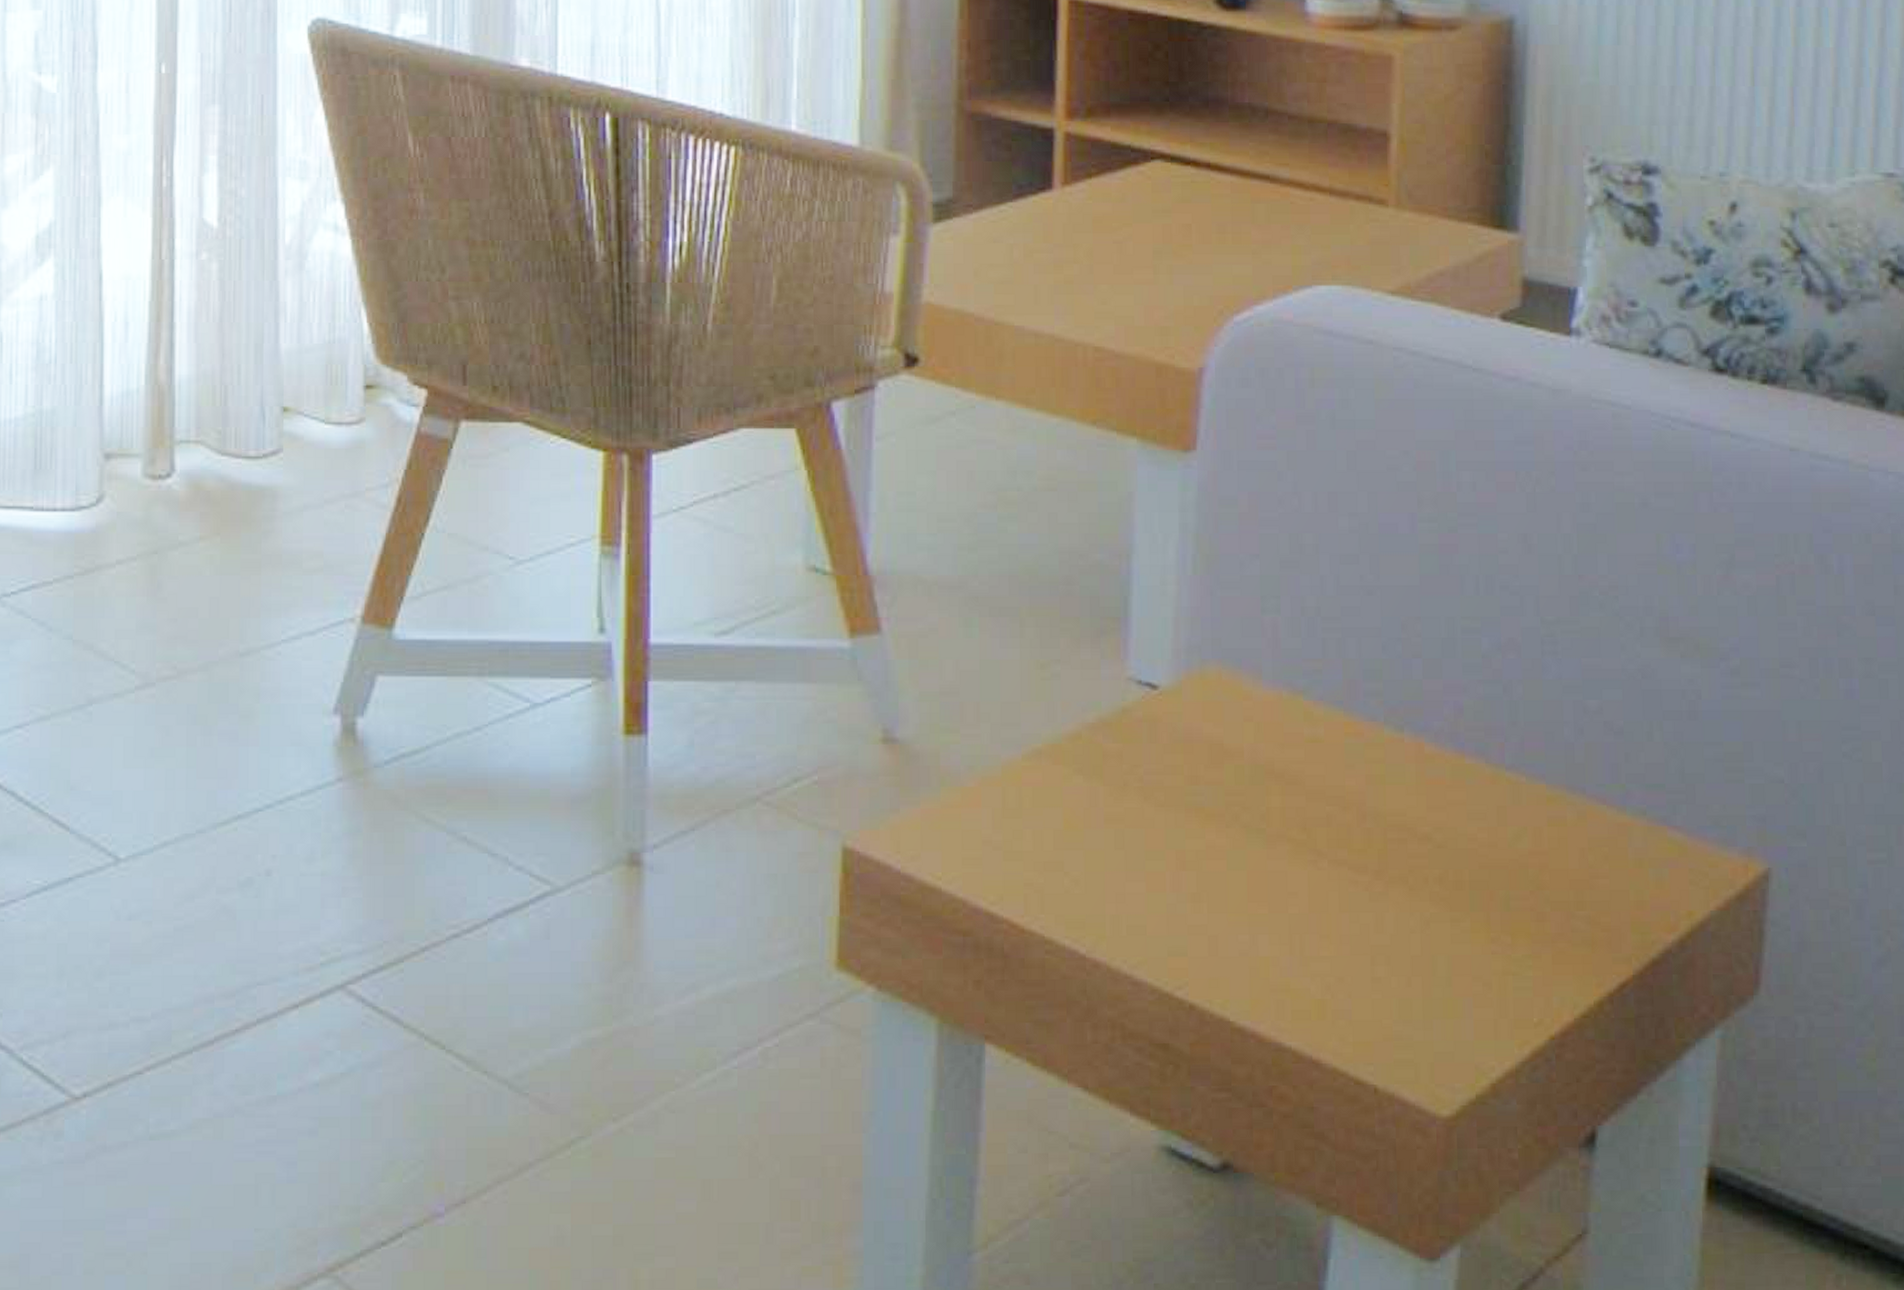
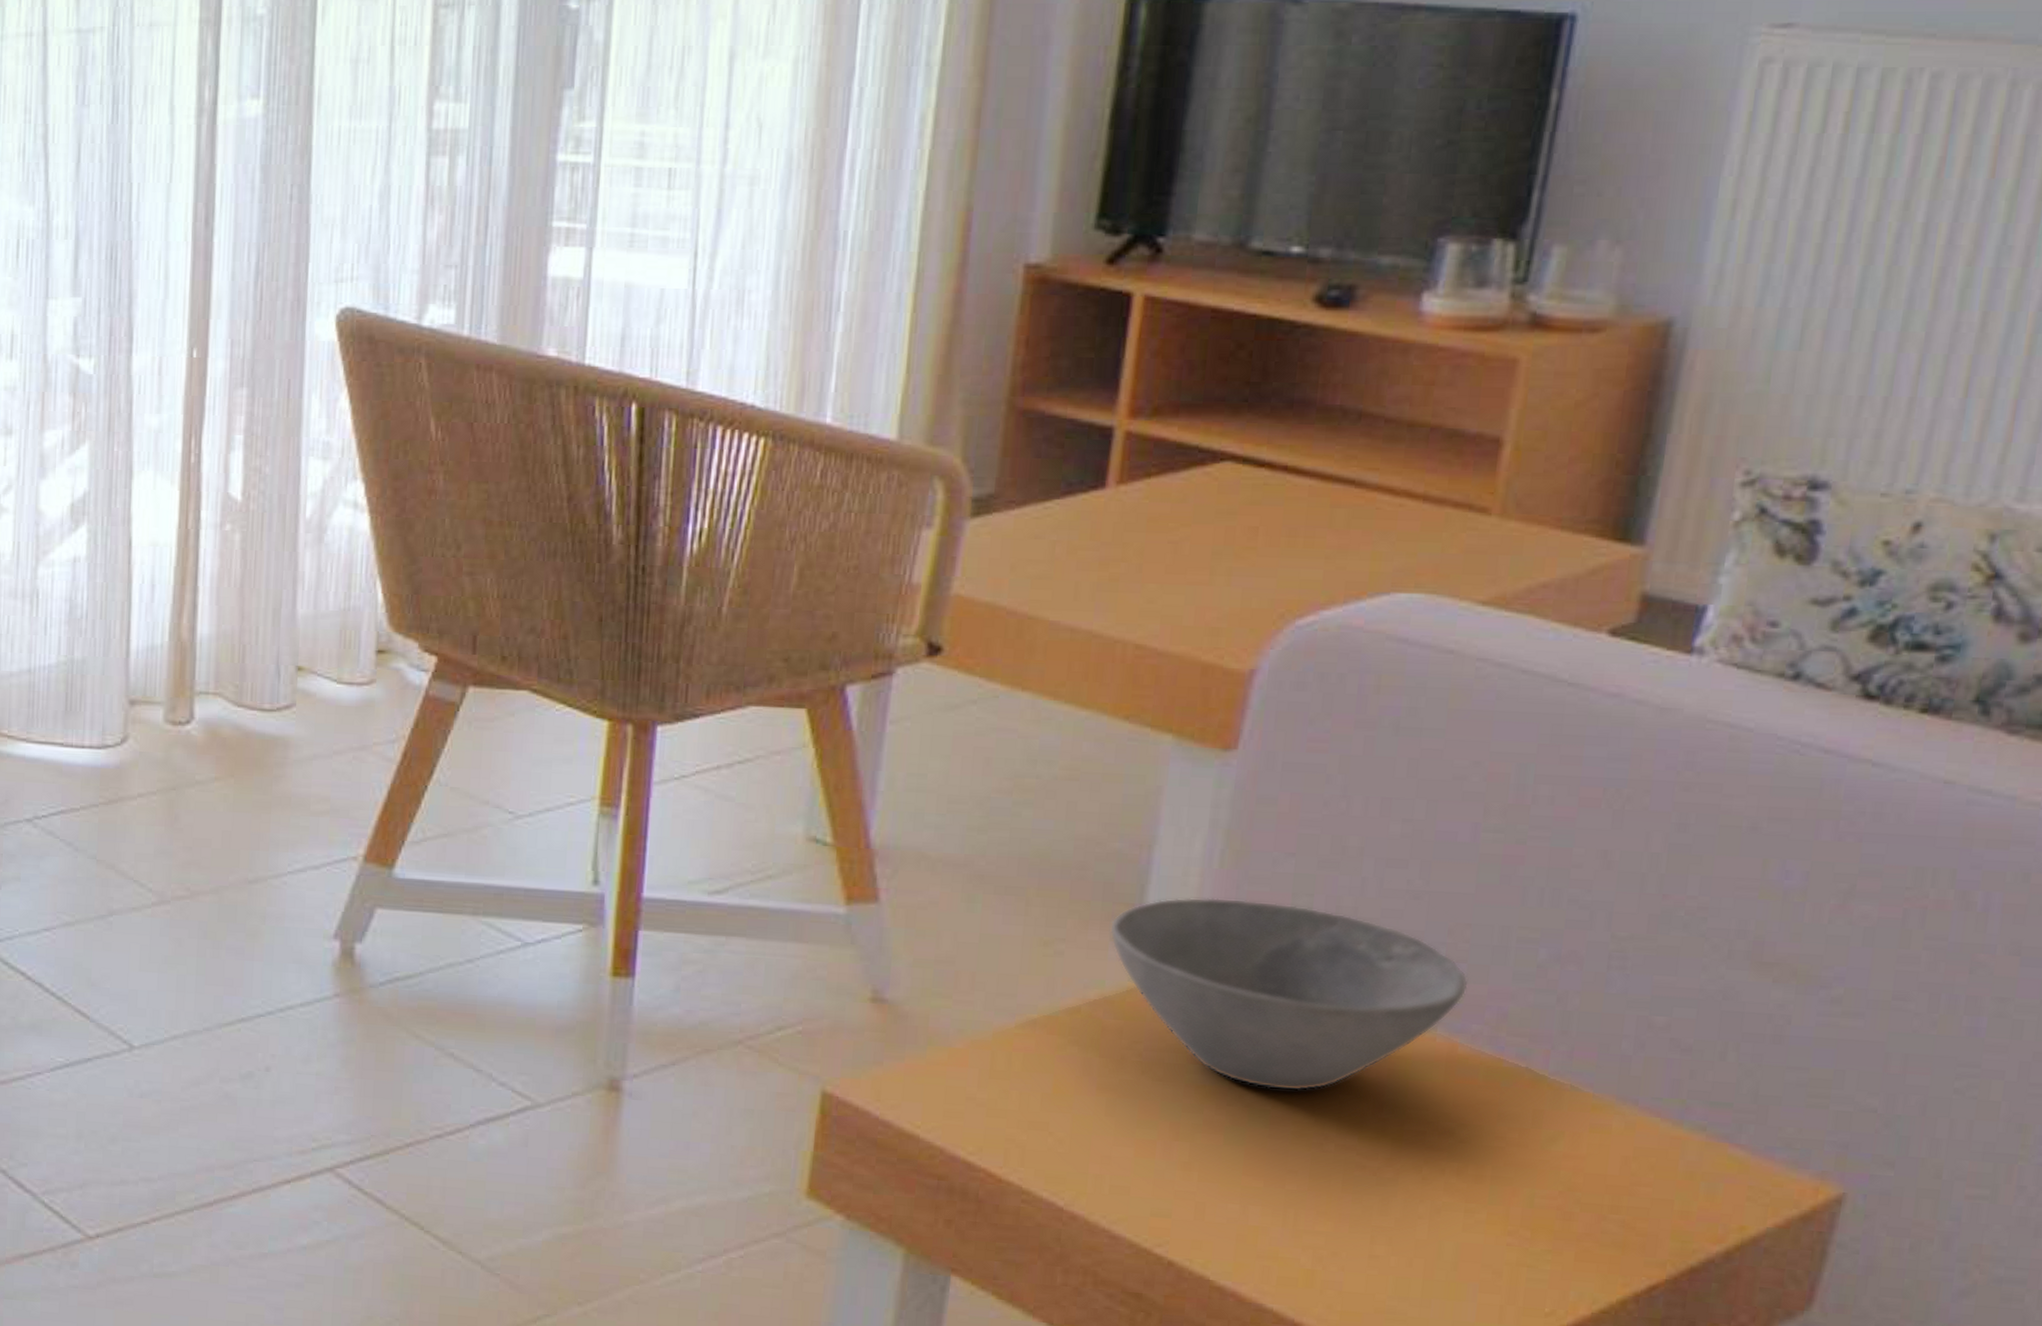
bowl: none [1100,606,1425,807] -> present [1110,897,1469,1091]

